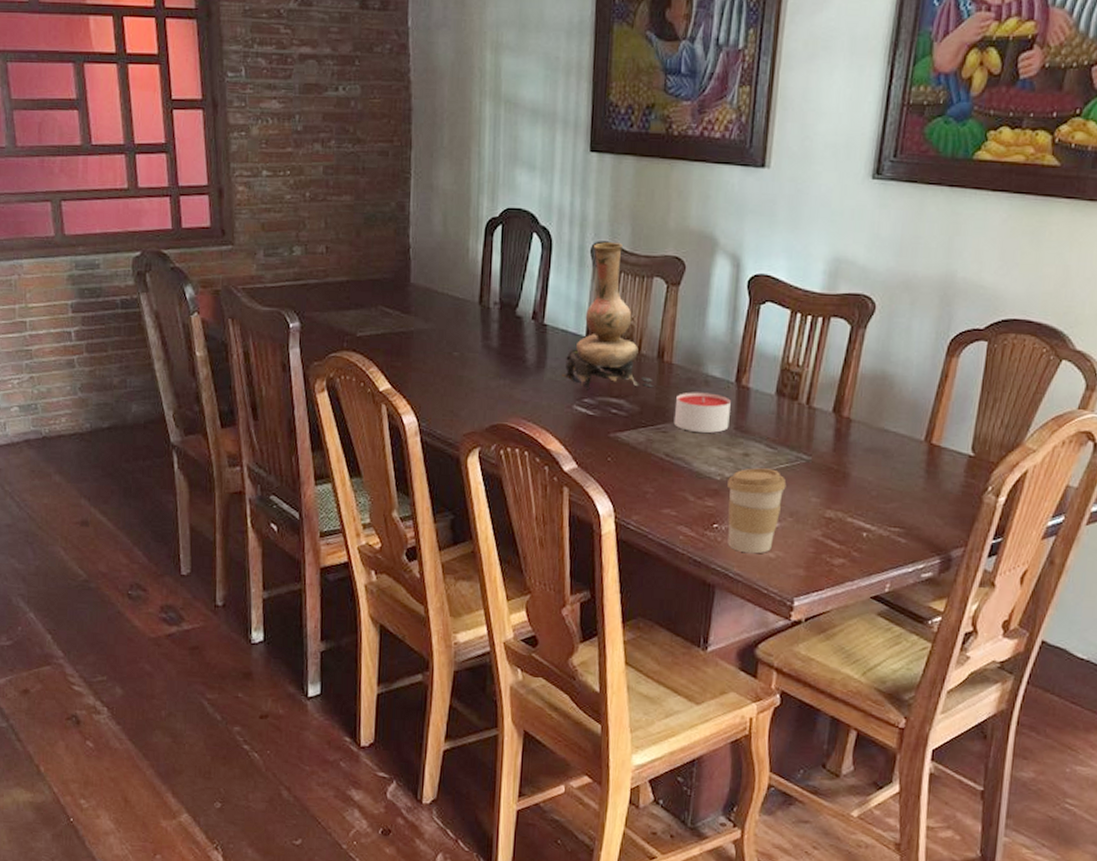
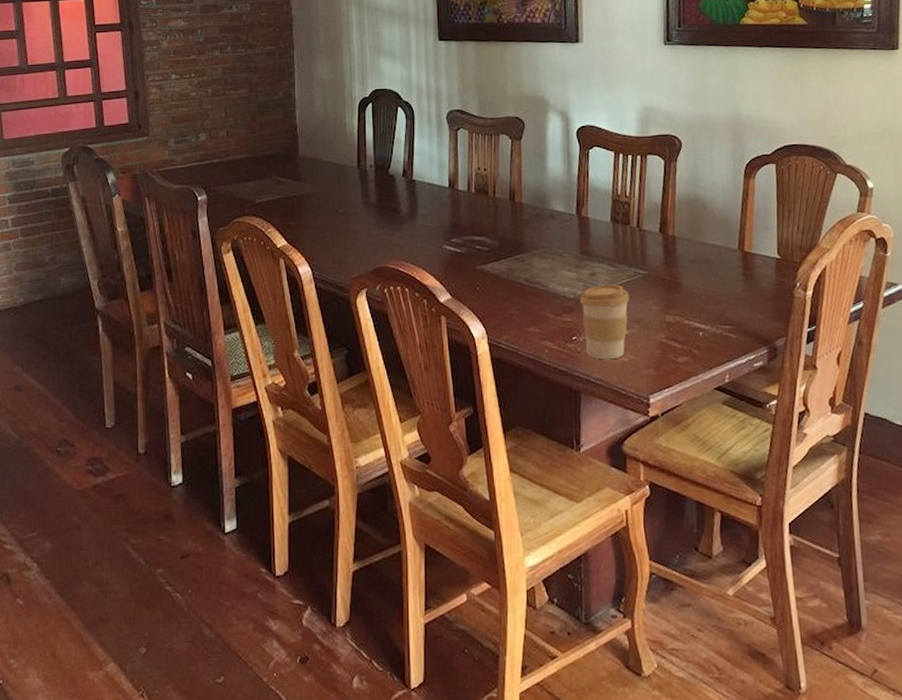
vase: present [562,242,656,390] -> none [432,110,511,232]
candle: present [673,392,731,433] -> none [528,225,575,259]

